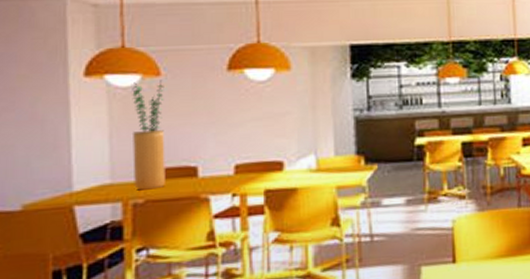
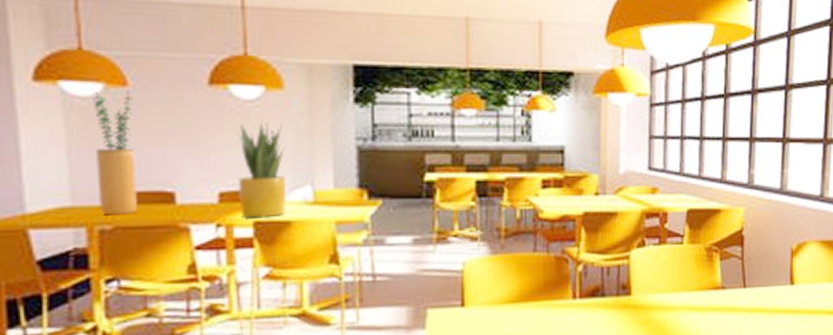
planter: none [248,100,294,187] -> present [233,123,287,219]

